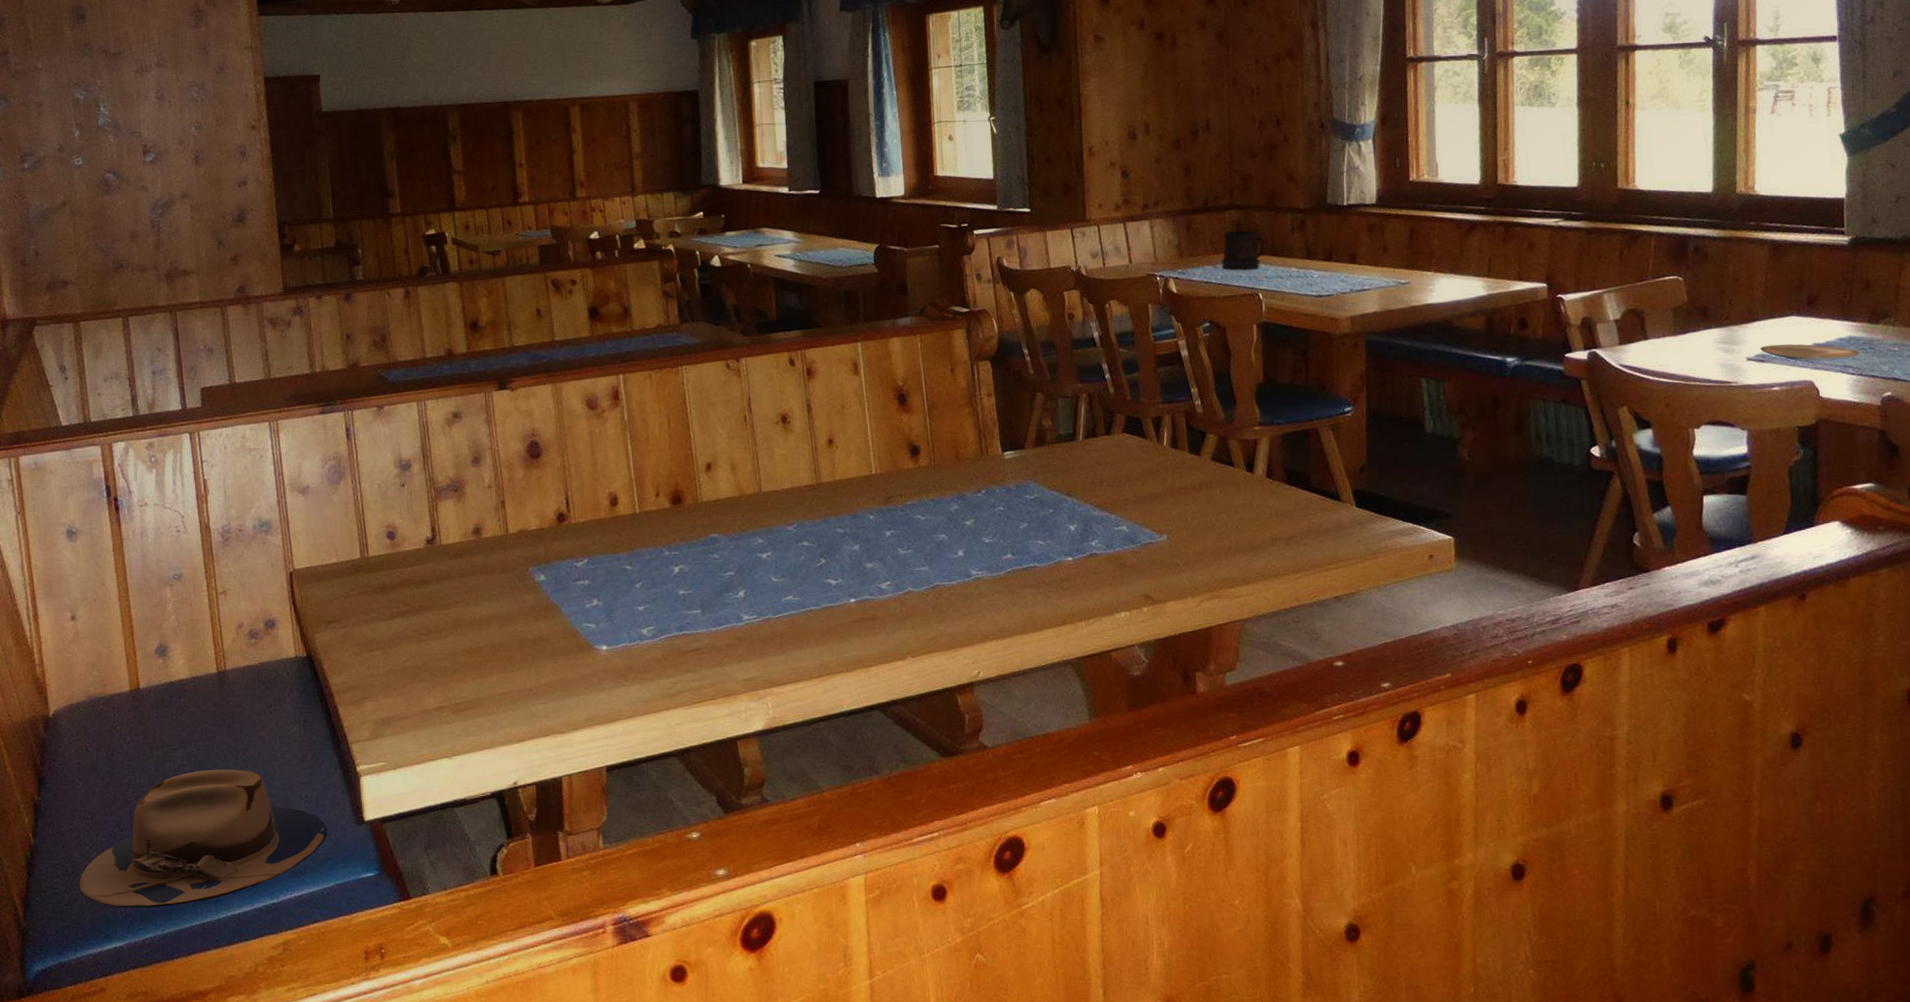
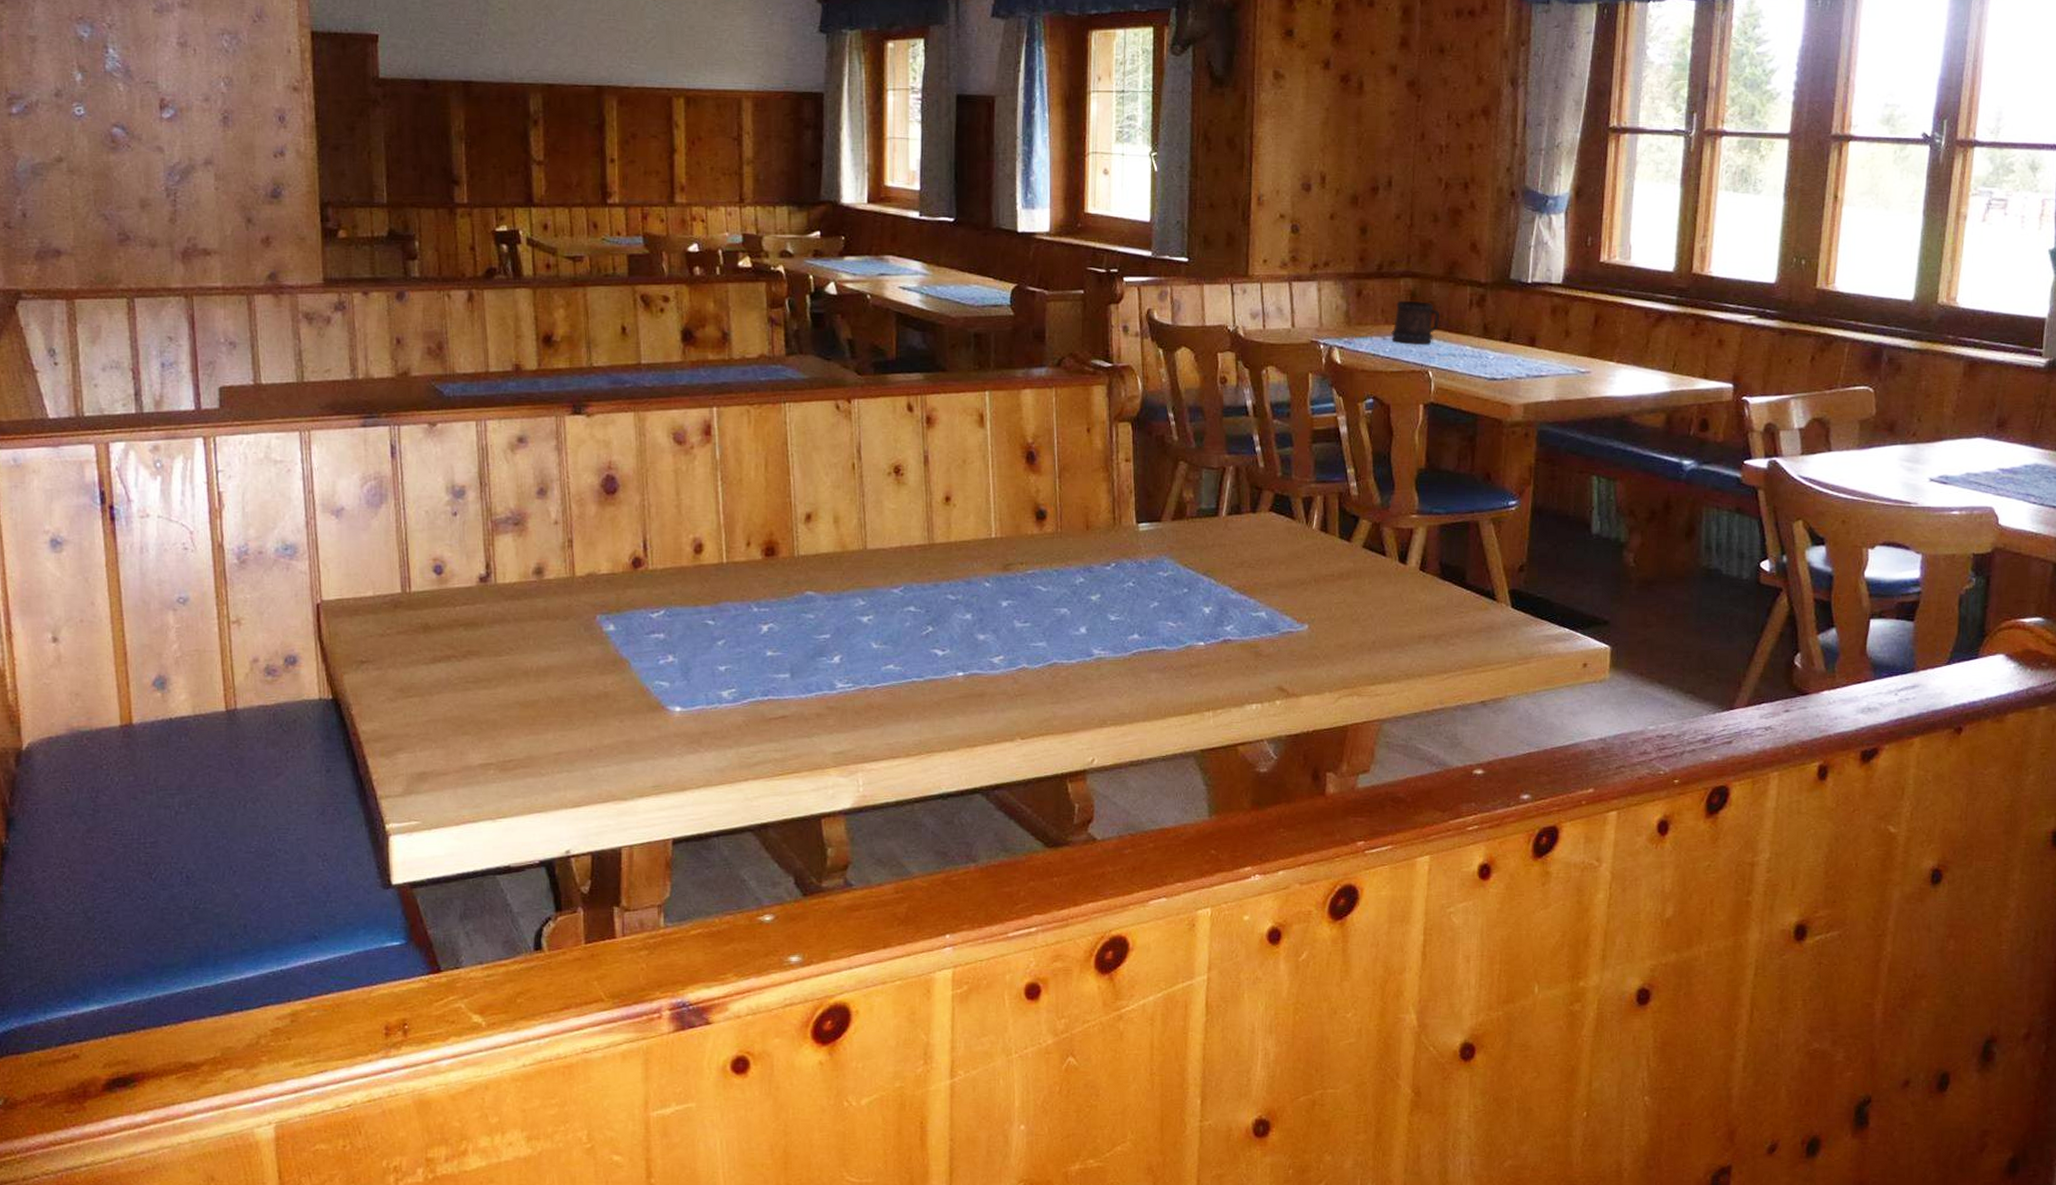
hat: present [79,769,328,909] -> none [52,819,348,969]
plate: present [1760,344,1860,362] -> none [1944,466,2044,488]

